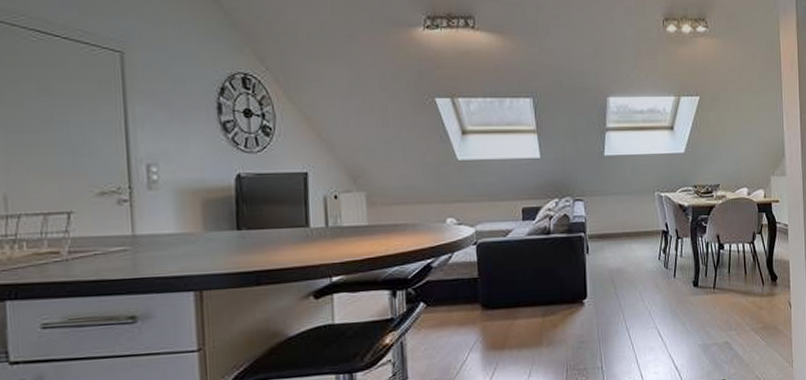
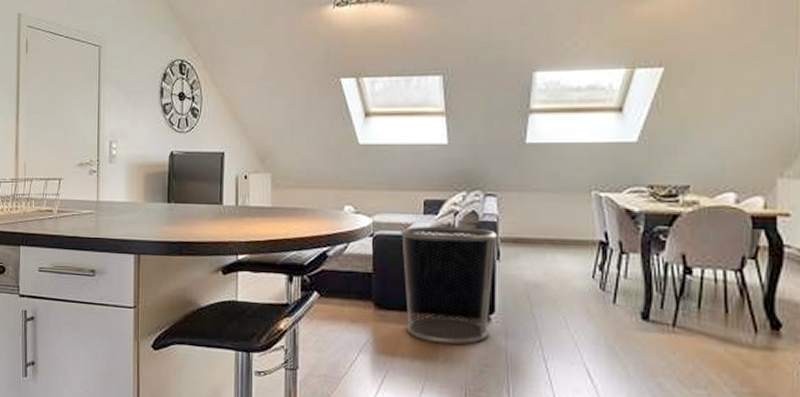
waste bin: none [502,228,585,332] -> present [400,226,497,345]

